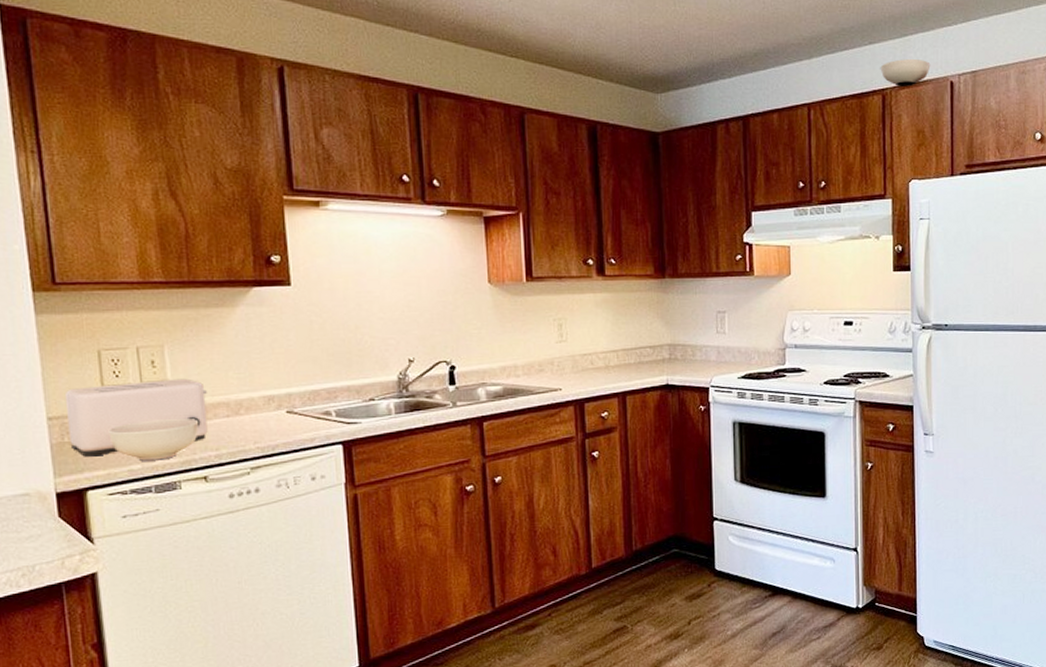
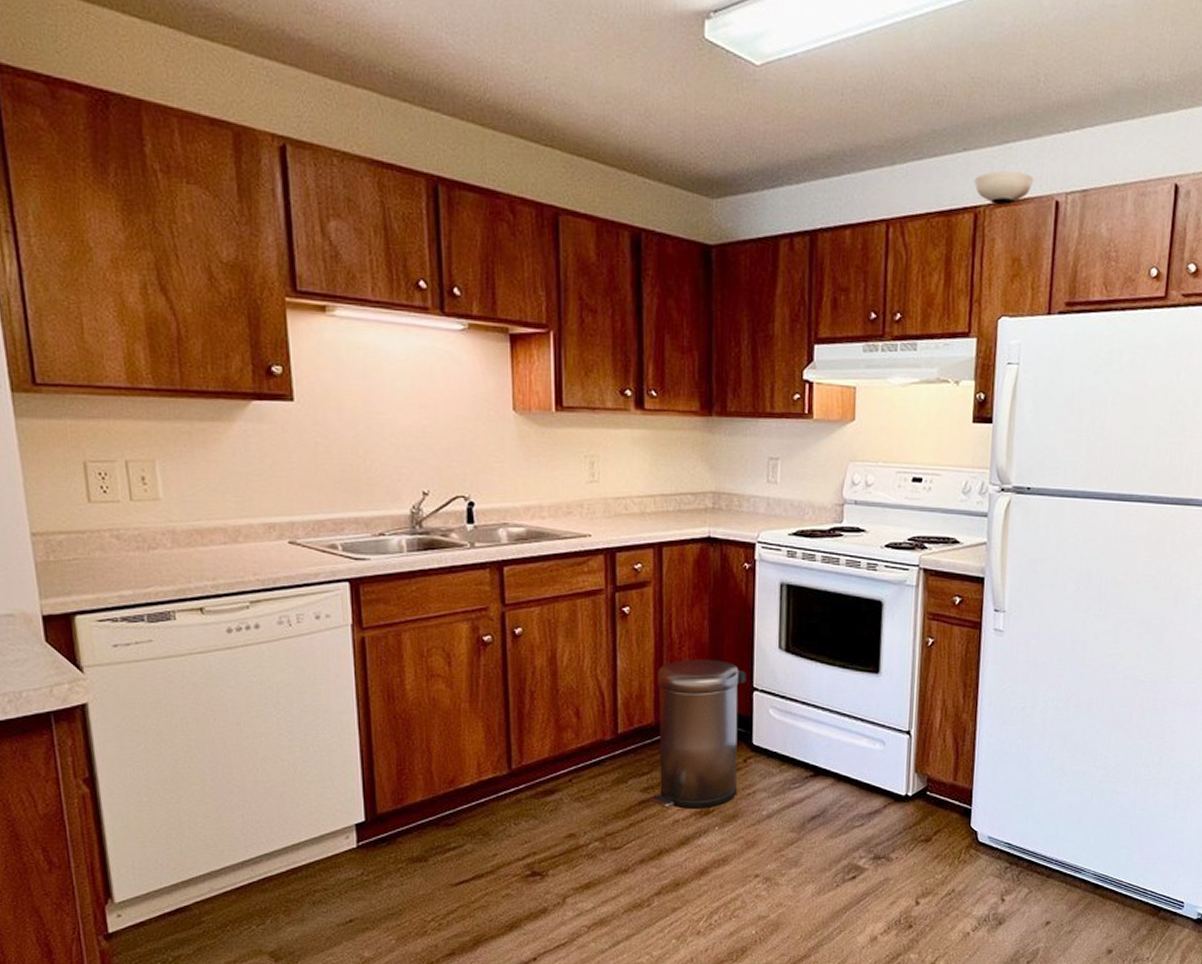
toaster: present [64,378,208,457] -> none [48,498,204,579]
bowl: present [108,419,199,461] -> none [96,542,194,587]
pedal bin: none [623,493,707,634] -> present [649,658,747,809]

